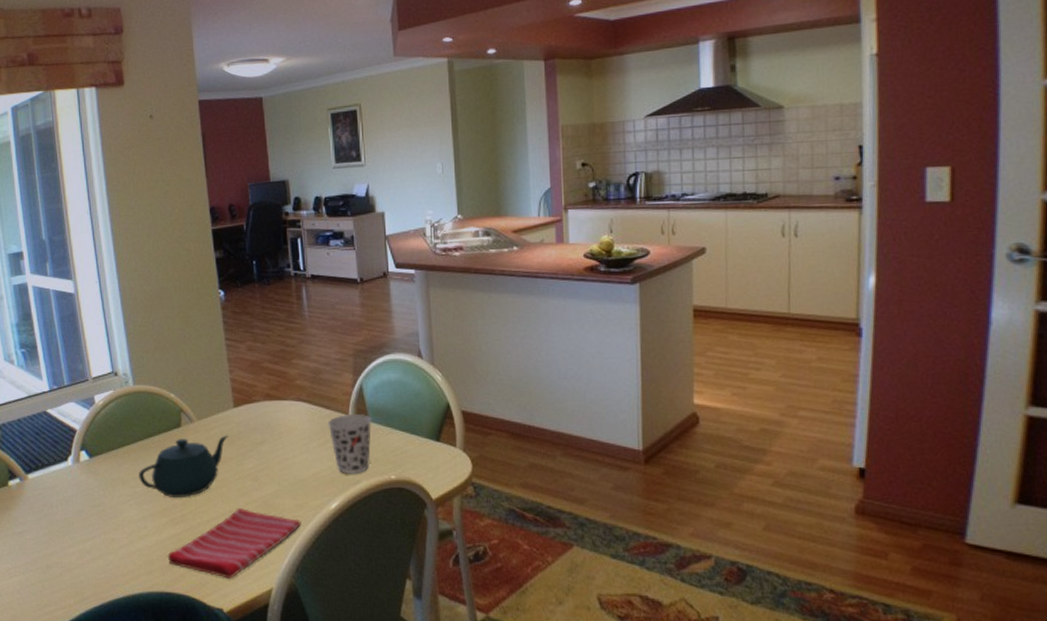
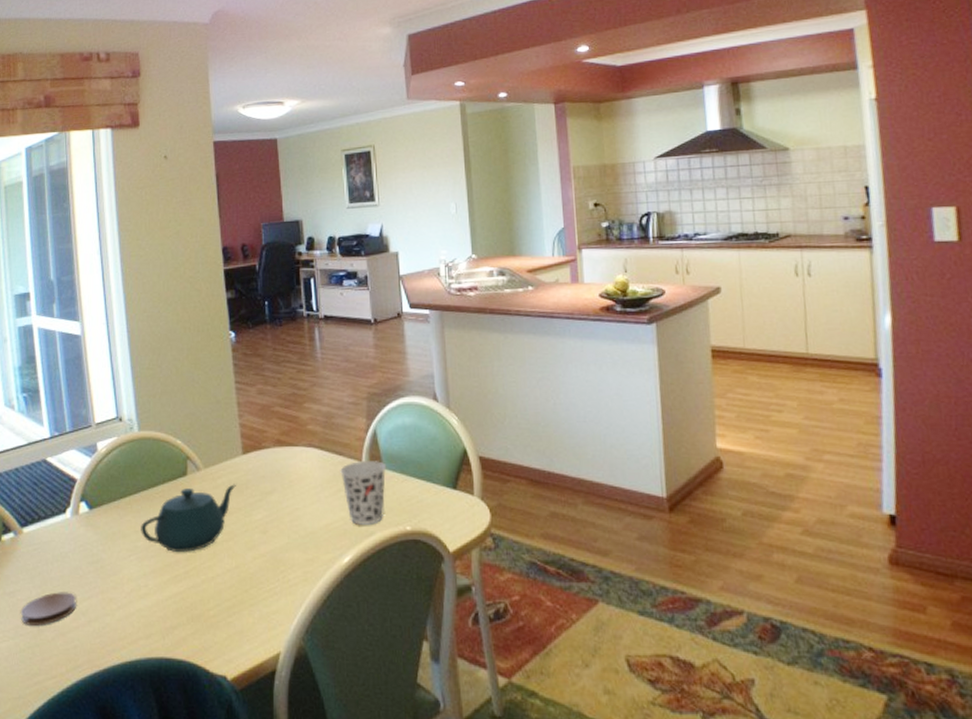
coaster: none [30,532,82,562] -> present [21,592,77,625]
dish towel: present [167,508,301,579] -> none [168,564,312,642]

